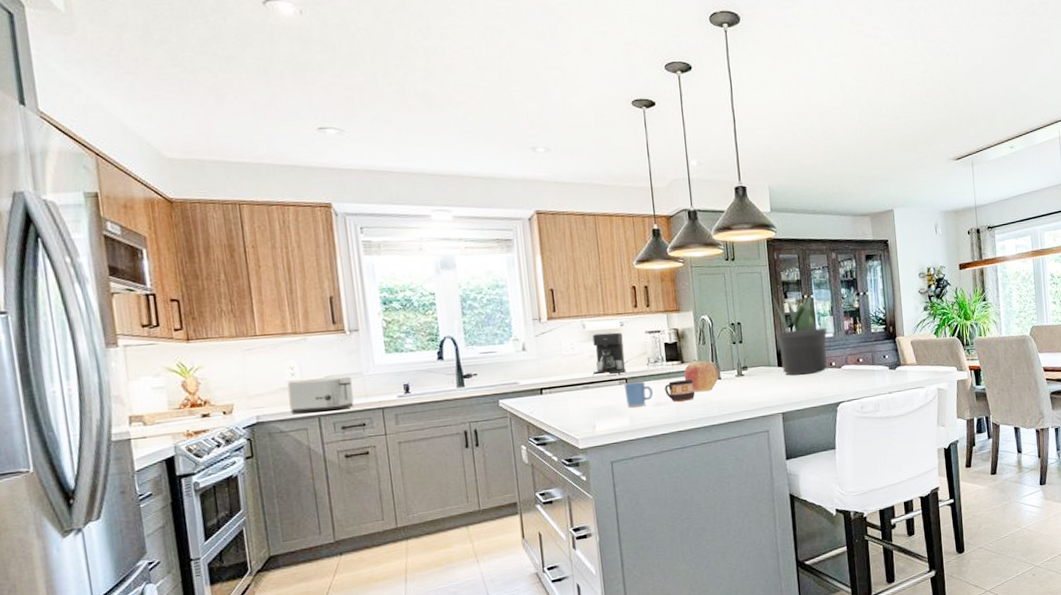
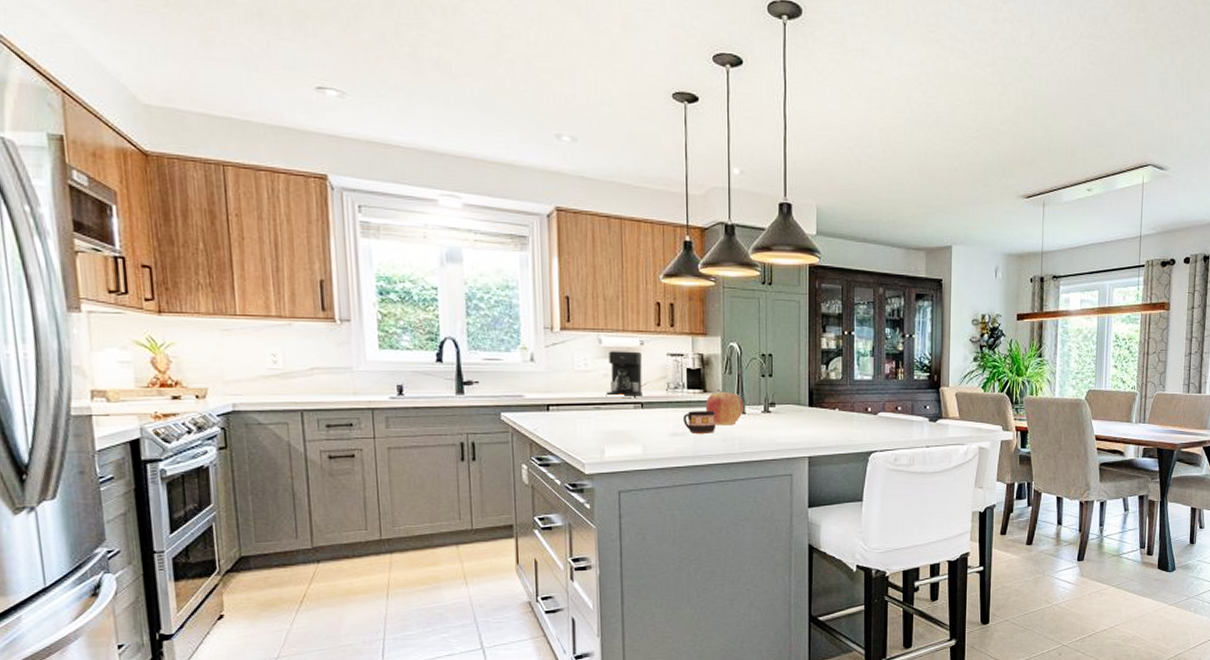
toaster: present [287,376,354,414] -> none [268,368,341,406]
mug: present [623,381,654,408] -> none [639,407,671,435]
planter: present [771,294,828,376] -> none [808,327,866,418]

